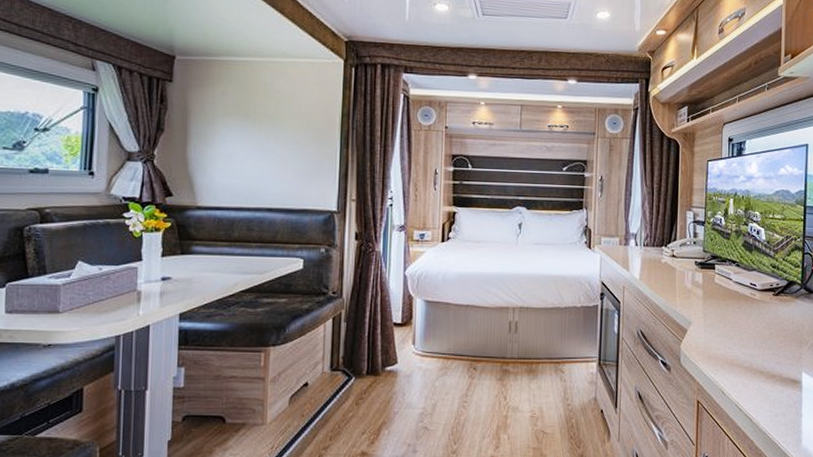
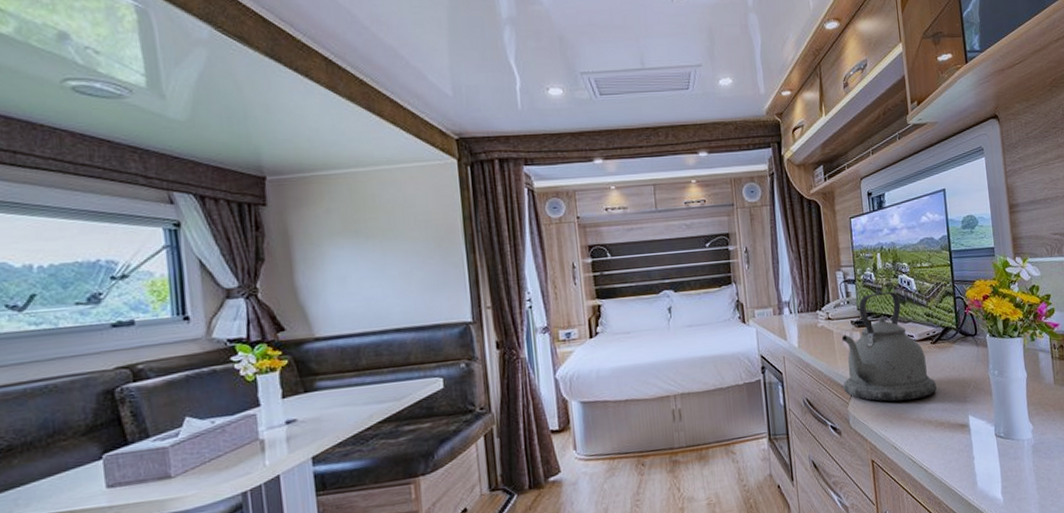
kettle: none [678,237,773,347] -> present [841,291,937,402]

